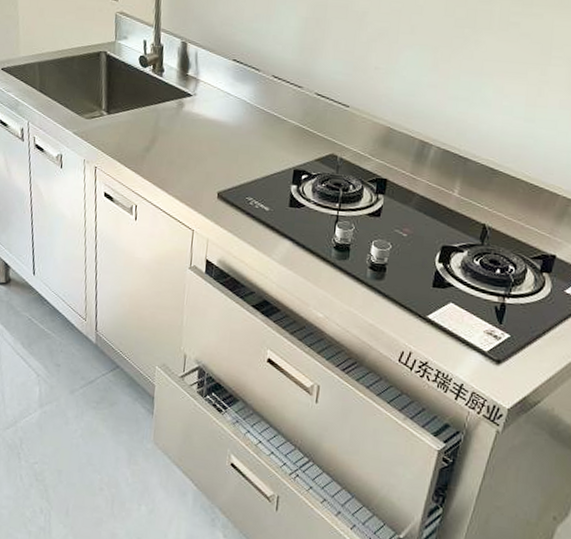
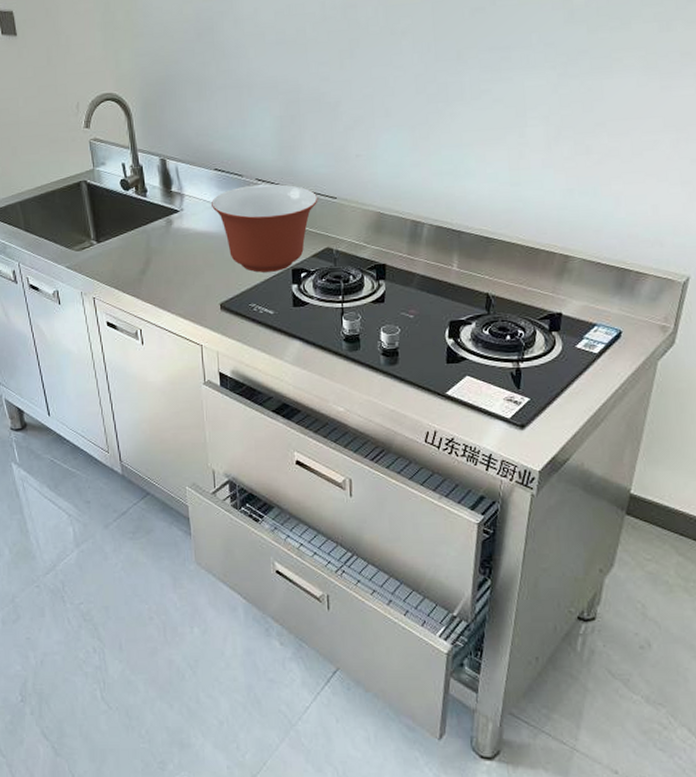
mixing bowl: none [225,81,331,170] -> present [212,183,318,273]

